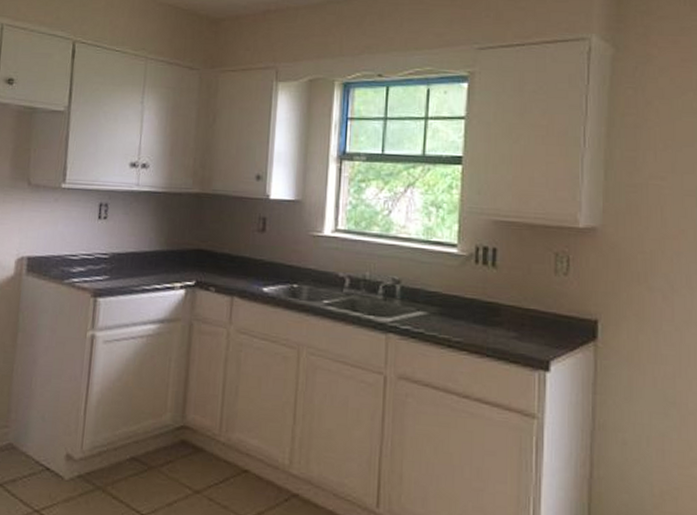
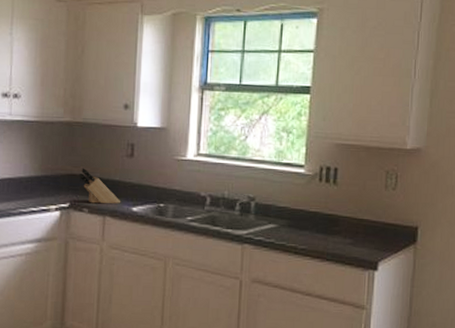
knife block: none [206,243,251,283] -> present [79,168,121,204]

